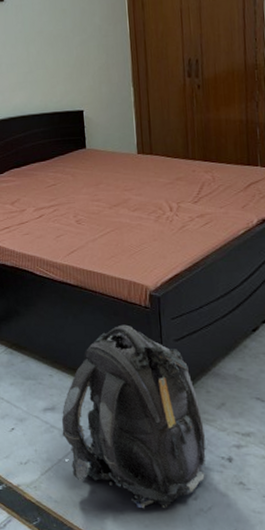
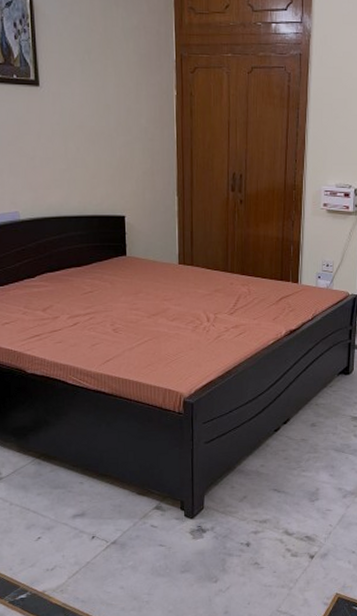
backpack: present [61,324,207,509] -> none [91,430,228,597]

